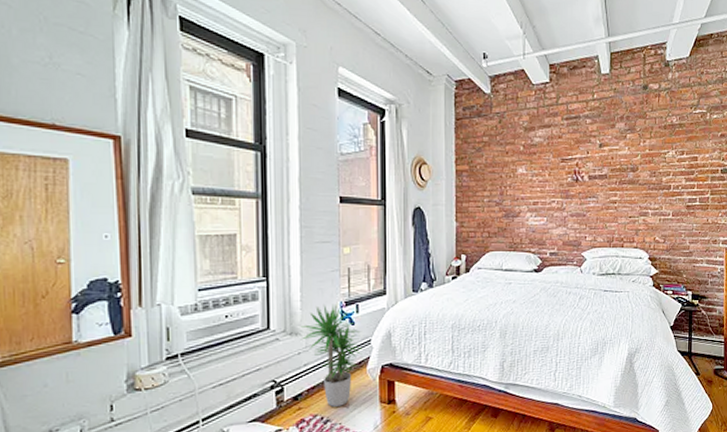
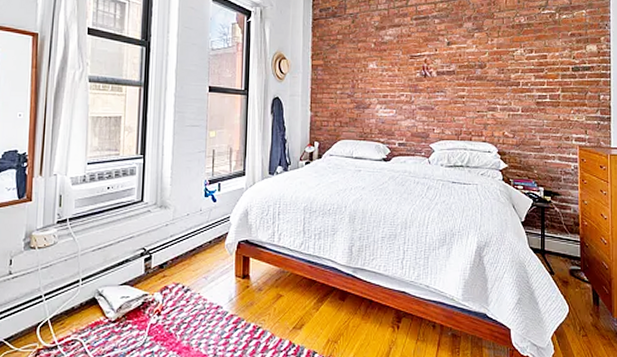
potted plant: present [300,305,364,407] -> none [169,182,223,277]

